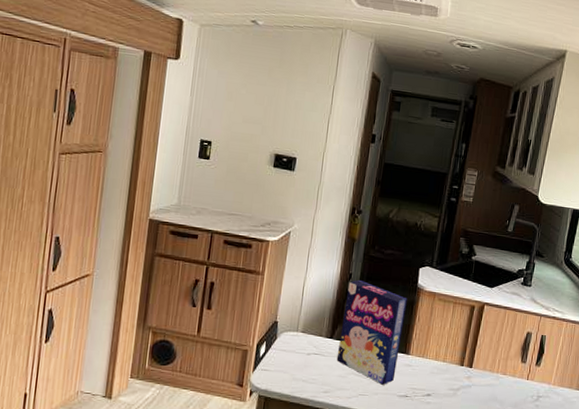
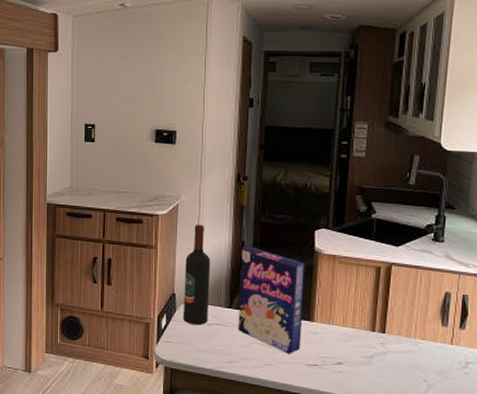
wine bottle: none [282,254,318,355] -> present [183,225,211,326]

